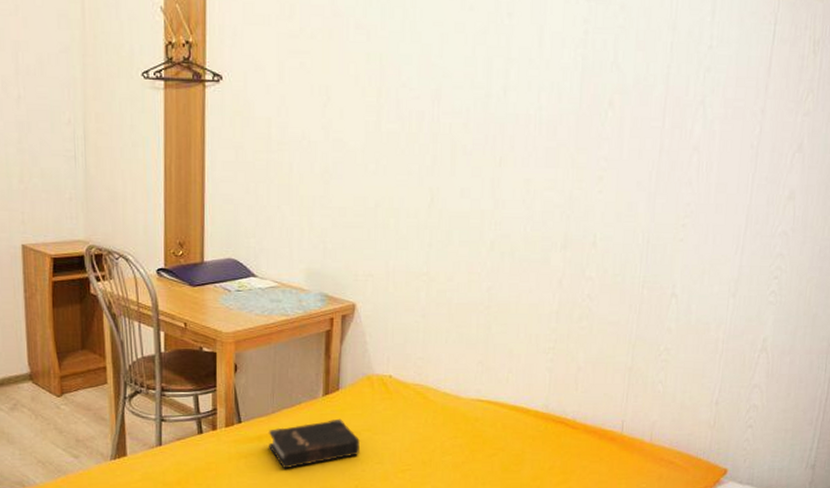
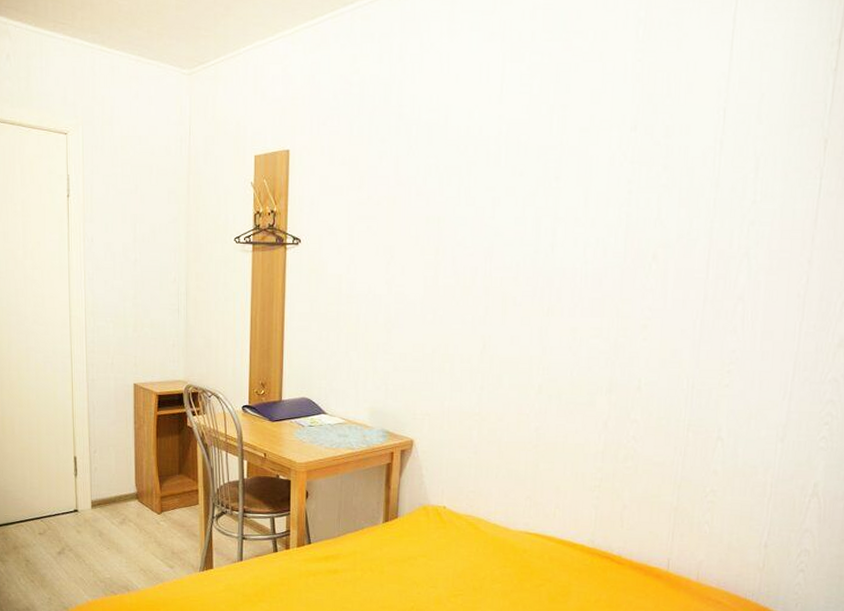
hardback book: present [269,418,361,469] -> none [335,544,417,588]

